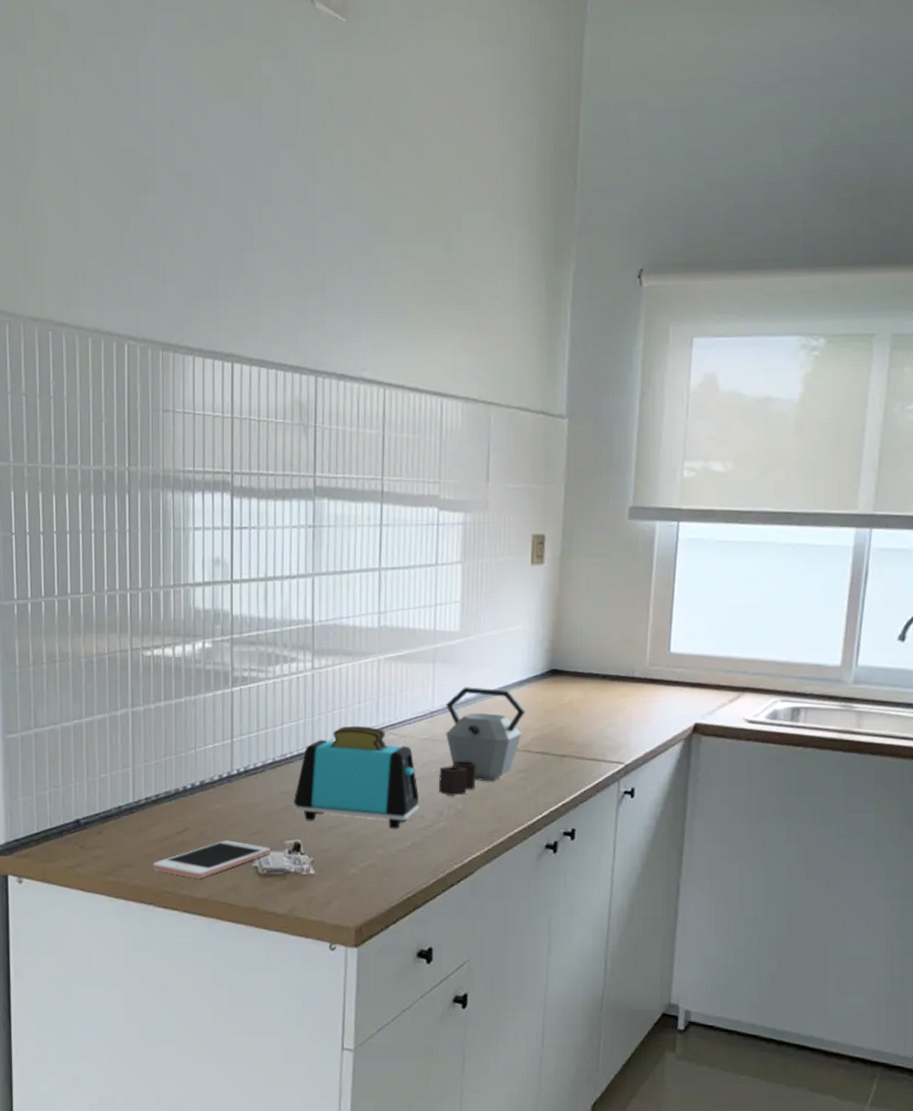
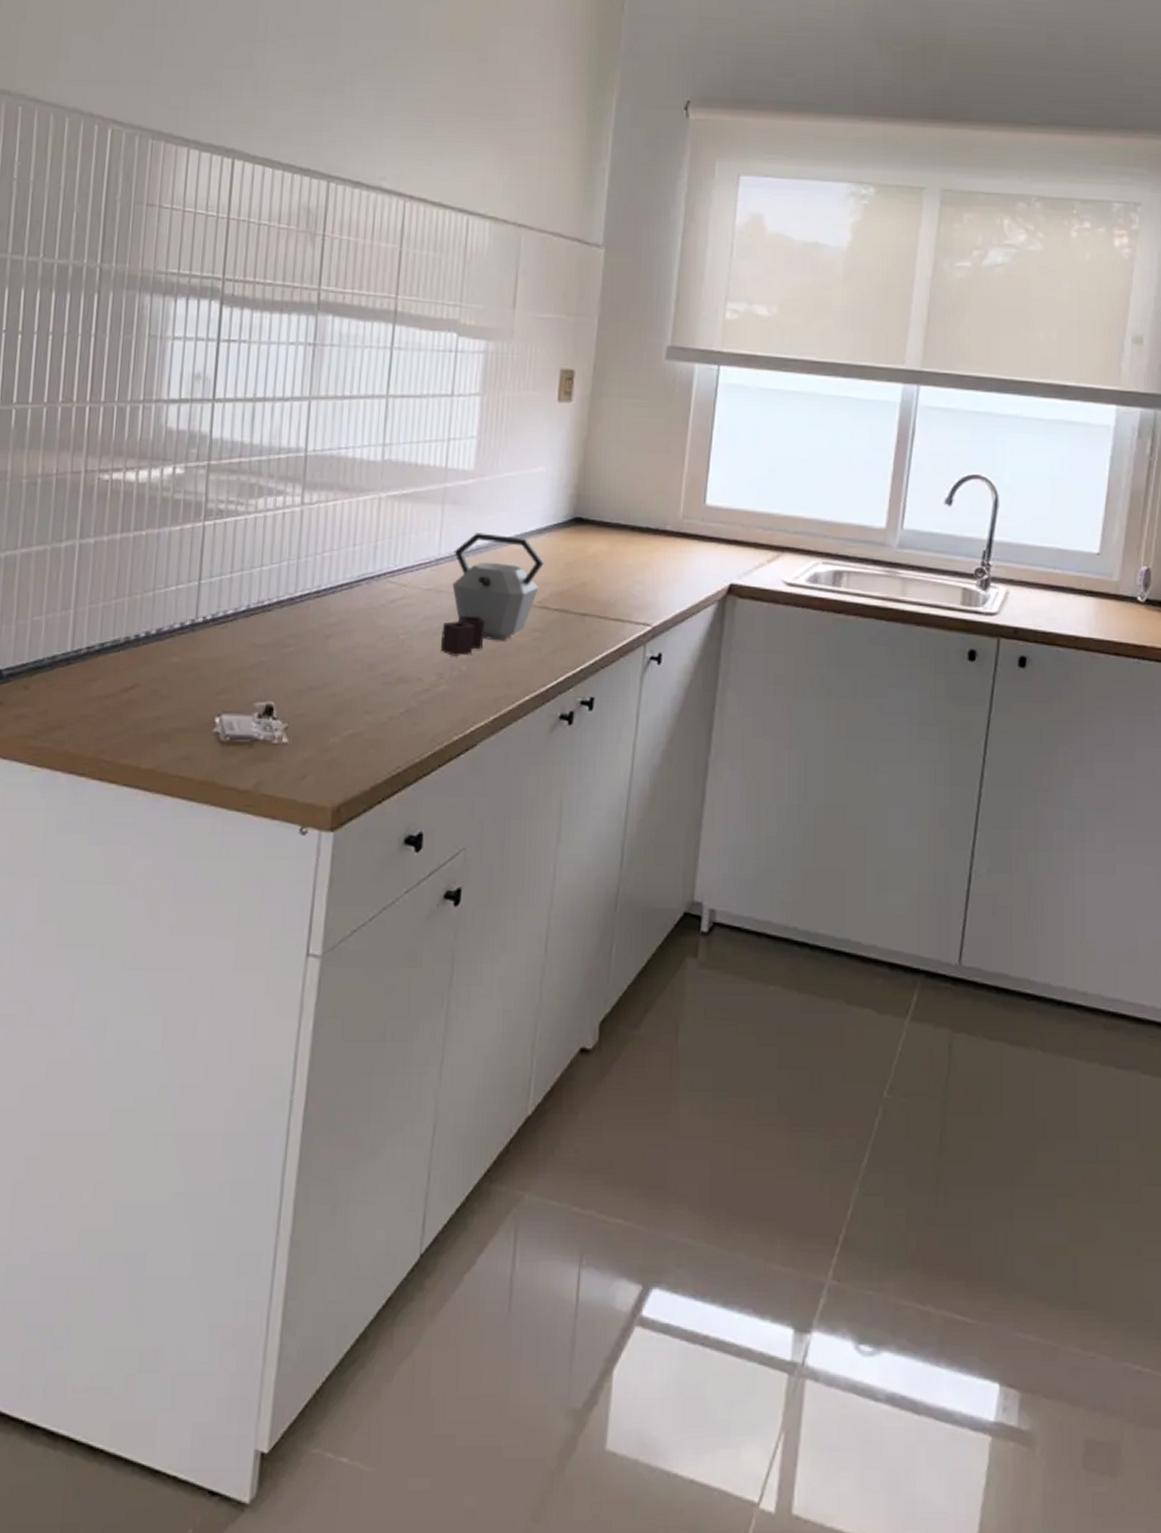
cell phone: present [152,840,271,879] -> none [88,700,237,746]
toaster: present [294,725,420,829] -> none [268,571,418,692]

